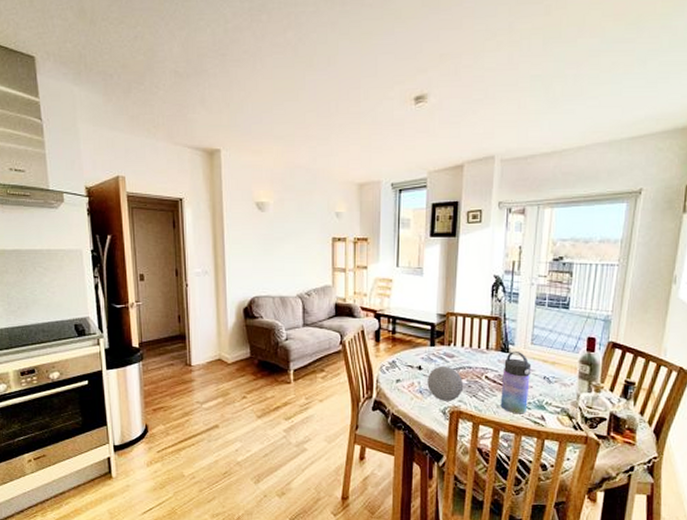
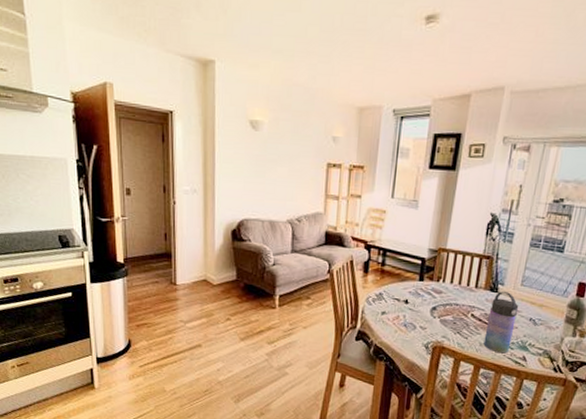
decorative ball: present [427,366,464,401] -> none [412,301,449,337]

